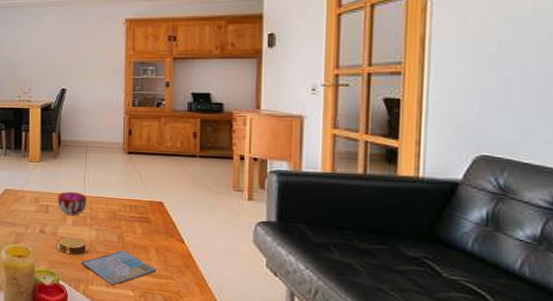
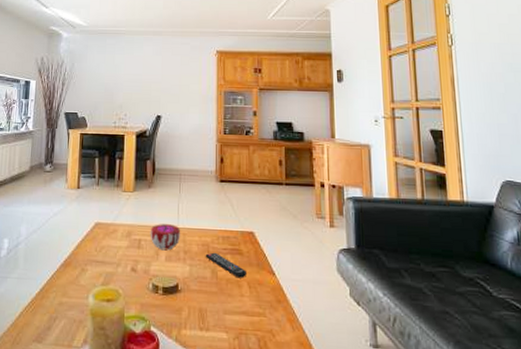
book: present [81,250,158,286] -> none [173,286,250,328]
remote control: none [112,219,155,244] -> present [205,252,248,278]

